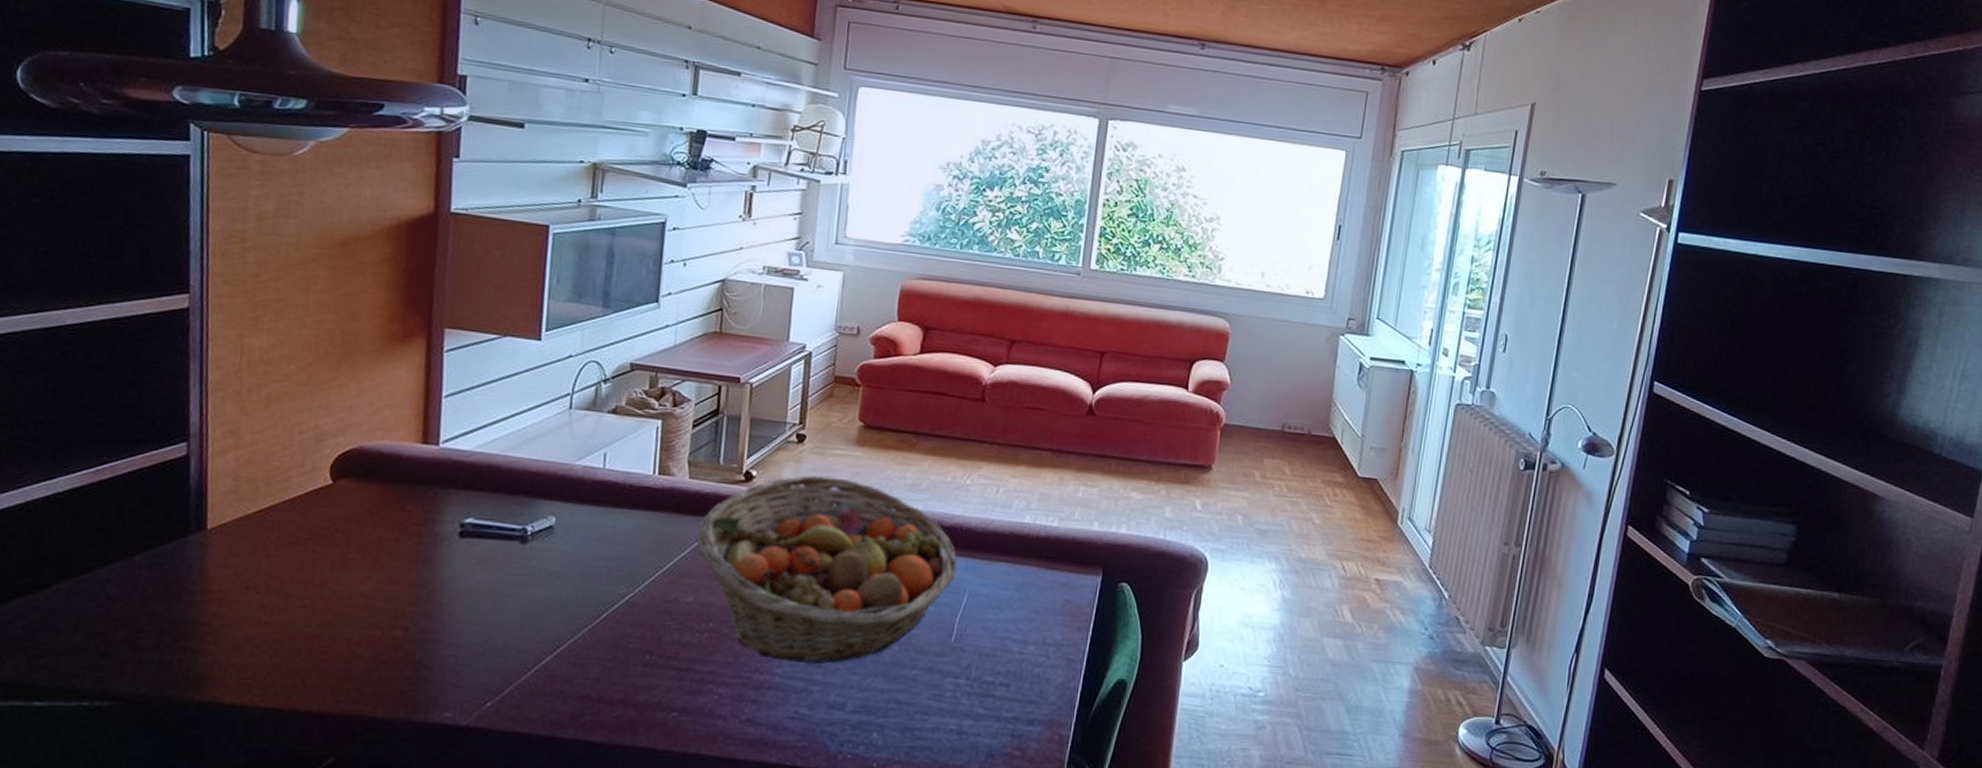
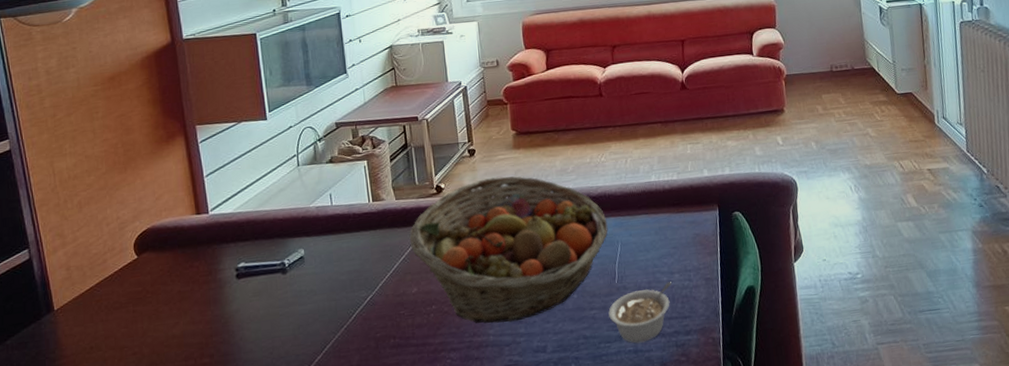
legume: none [934,653,1023,723] -> present [608,282,672,344]

